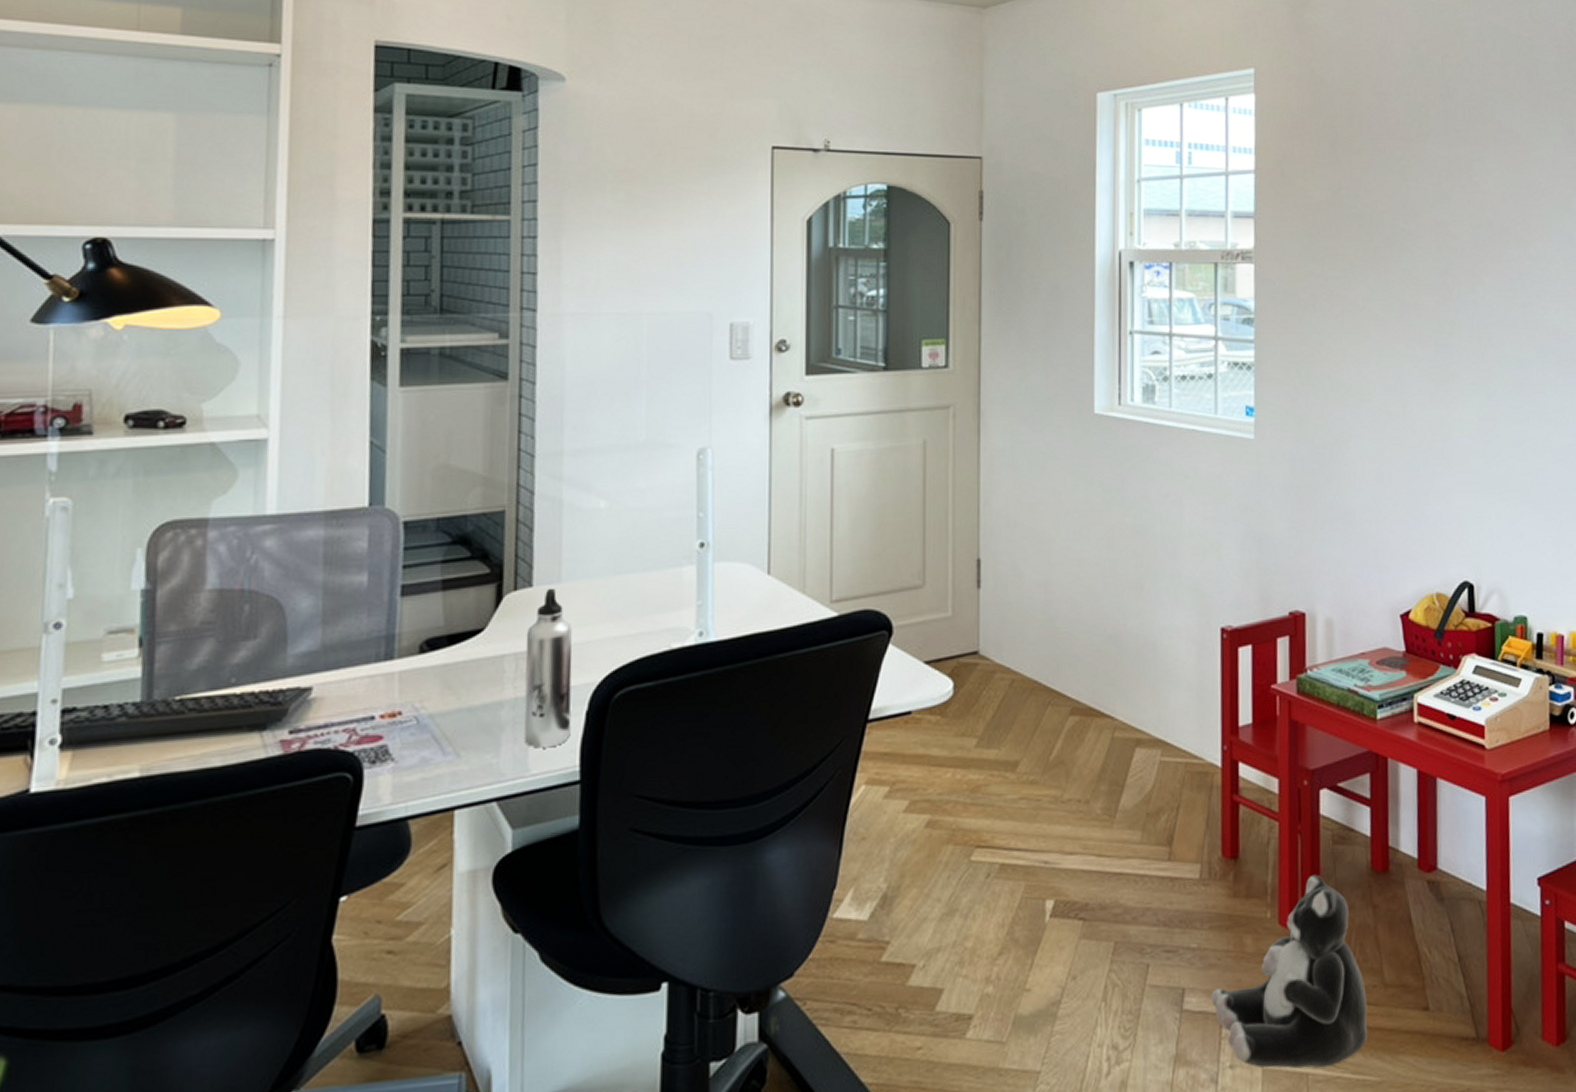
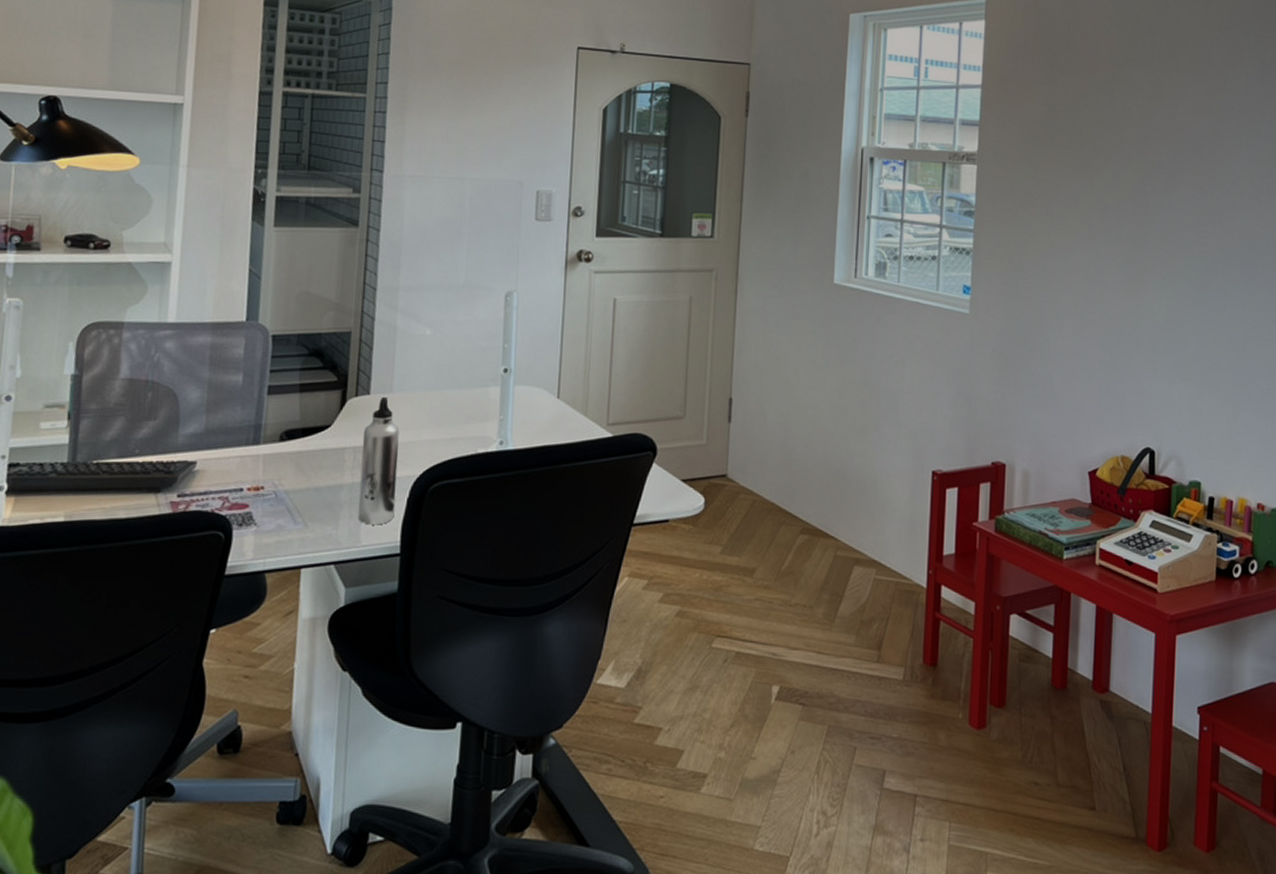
plush toy: present [1211,874,1368,1069] -> none [907,685,1042,849]

